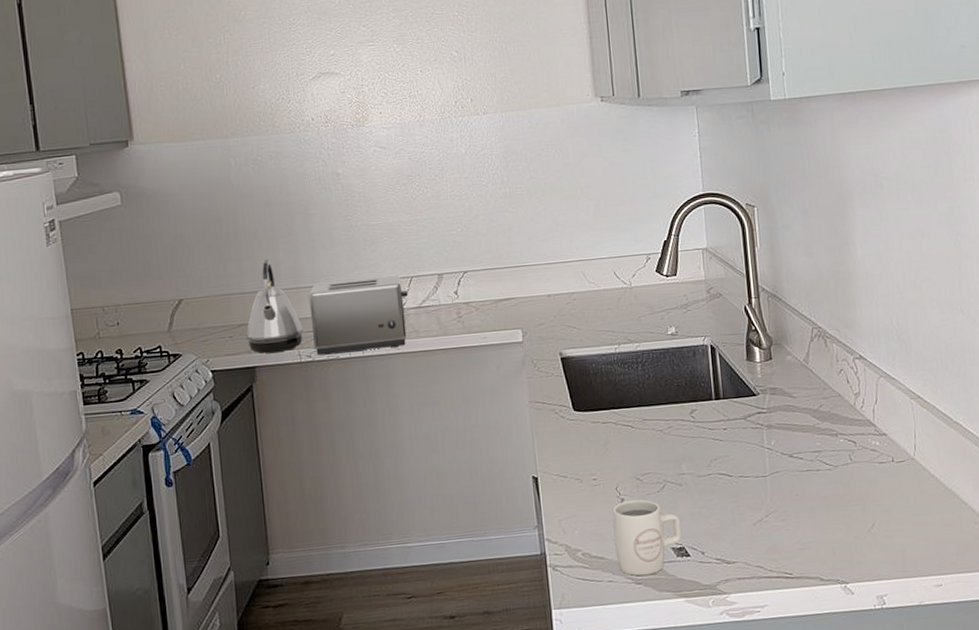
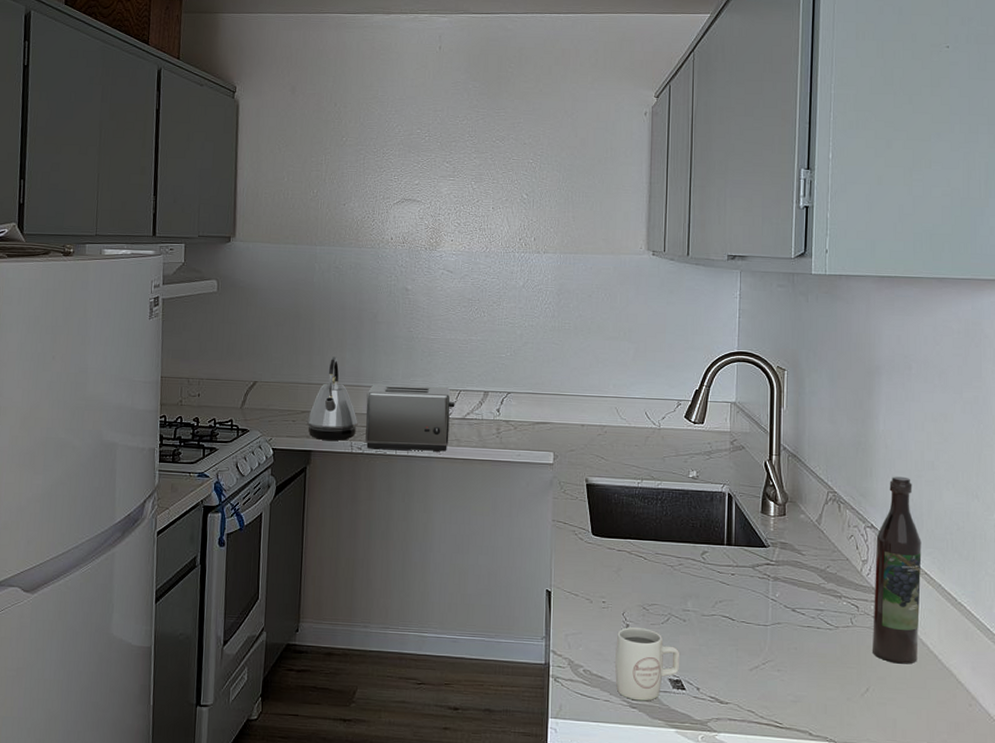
wine bottle: none [865,300,920,494] -> present [873,476,922,664]

